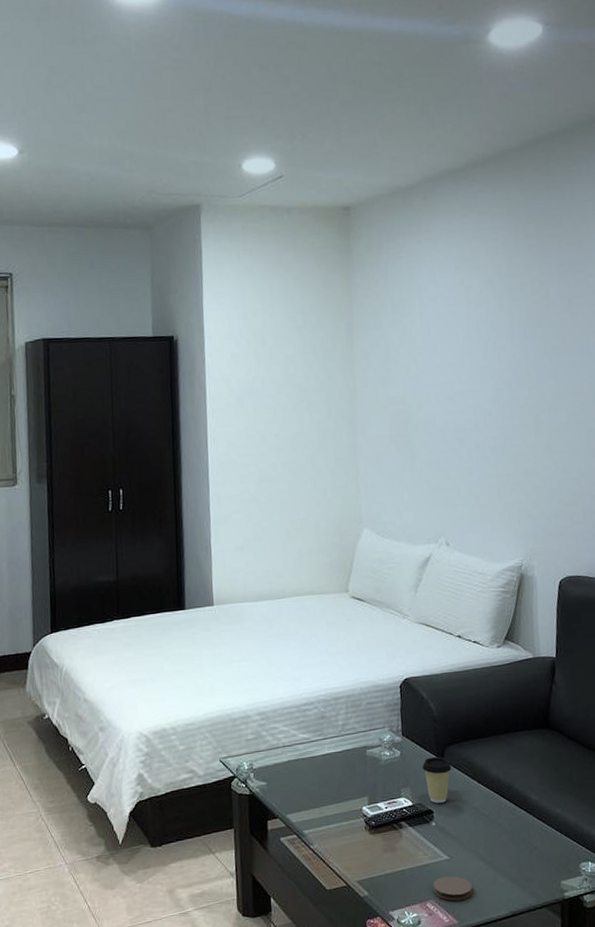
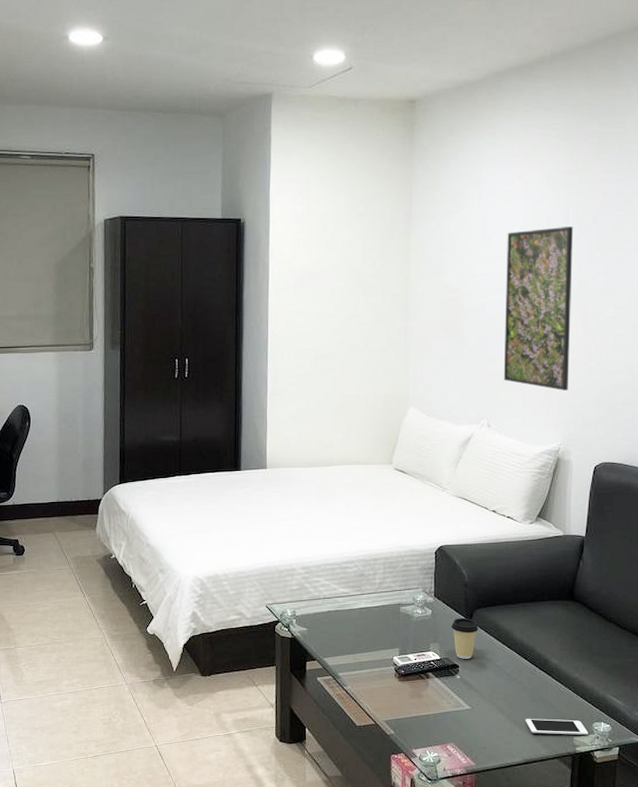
coaster: present [433,875,472,901] -> none [454,723,490,746]
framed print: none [452,331,526,502] -> present [503,227,573,391]
cell phone: none [508,861,576,881] -> present [525,719,589,736]

